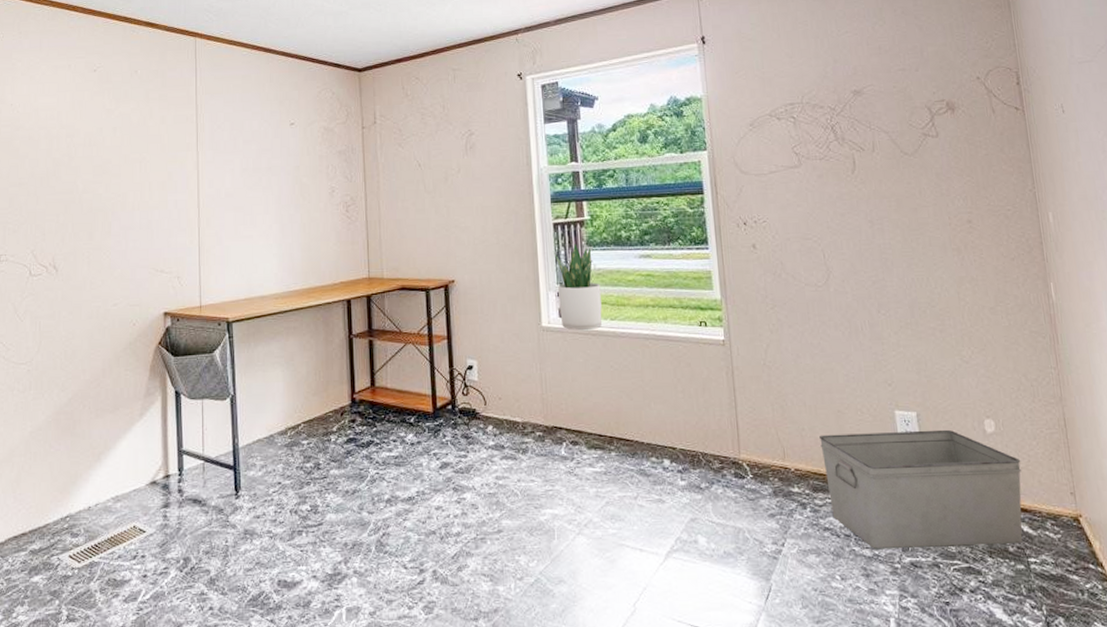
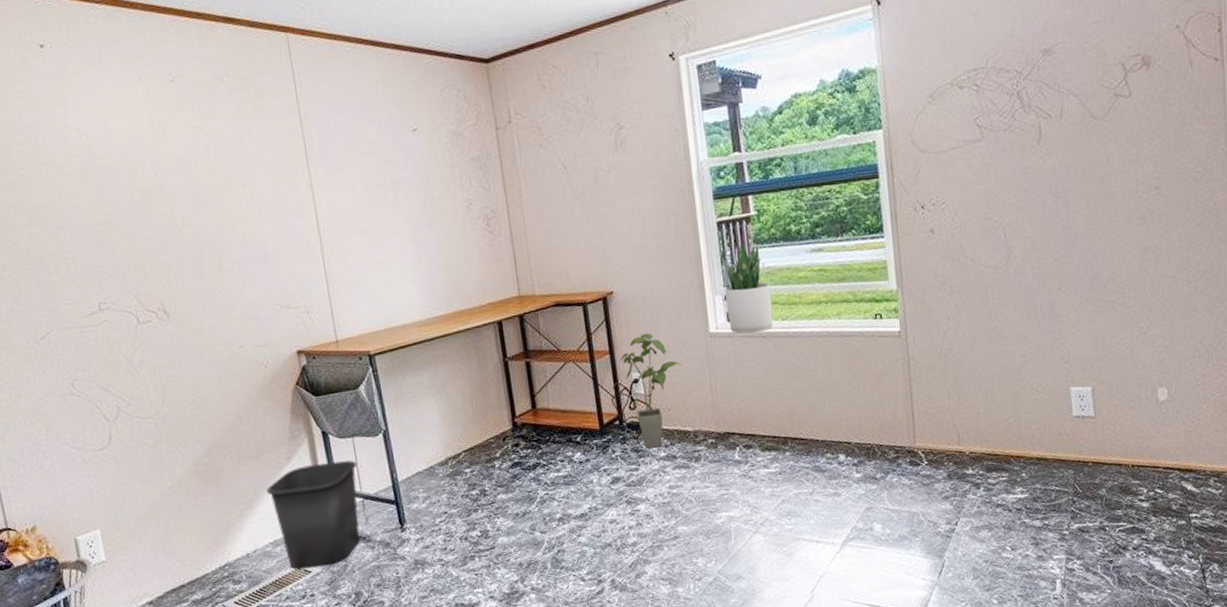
waste bin: none [117,422,203,528] -> present [266,460,360,569]
house plant: none [456,322,514,436] -> present [620,333,681,449]
storage bin: present [819,429,1023,549] -> none [995,401,1191,519]

